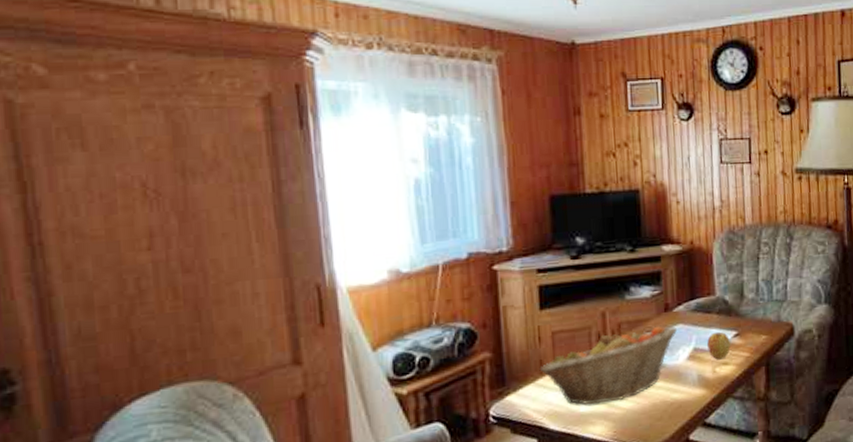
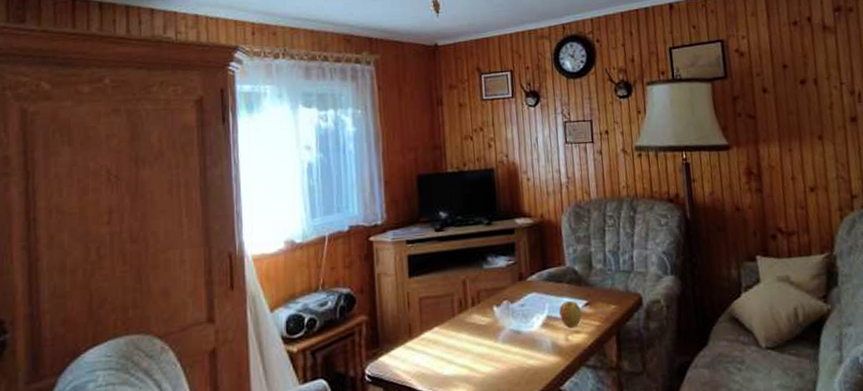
fruit basket: present [539,325,677,405] -> none [408,294,531,368]

